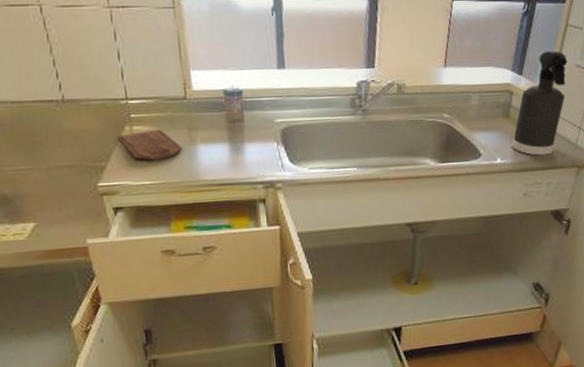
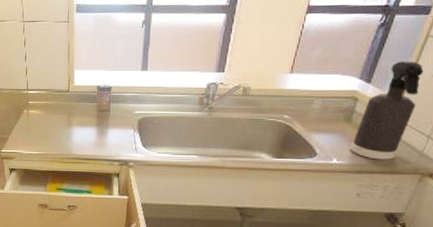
cutting board: present [116,129,182,161] -> none [17,113,62,136]

